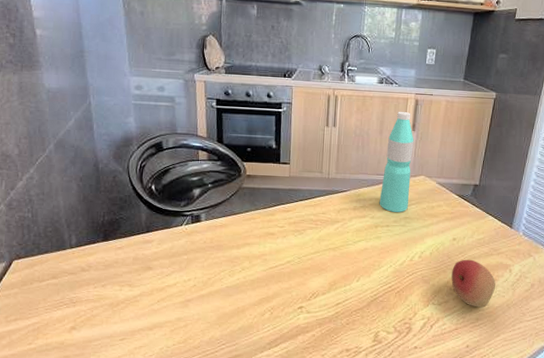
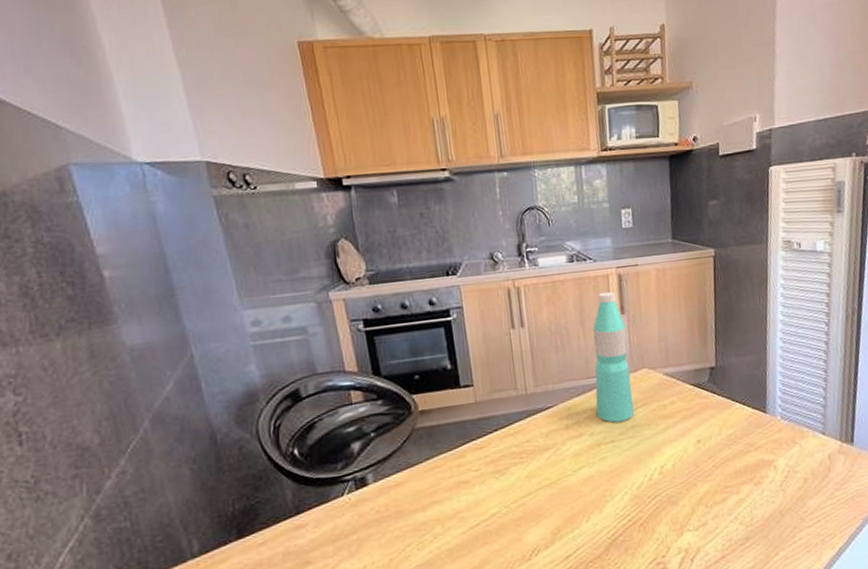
fruit: present [451,259,496,308] -> none [703,463,762,524]

